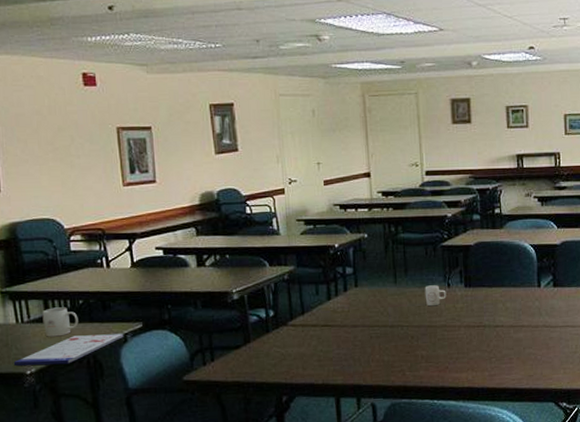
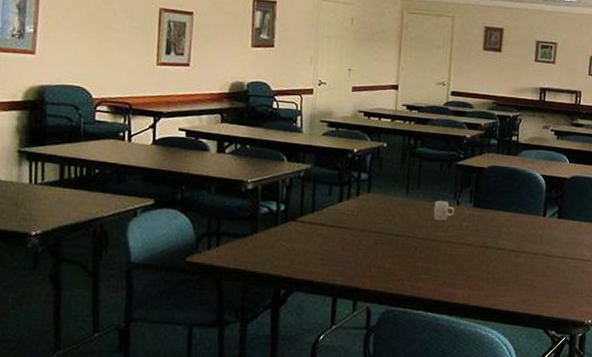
notepad: present [13,333,124,366] -> none [20,203,134,230]
mug: present [42,307,79,337] -> none [55,173,92,202]

